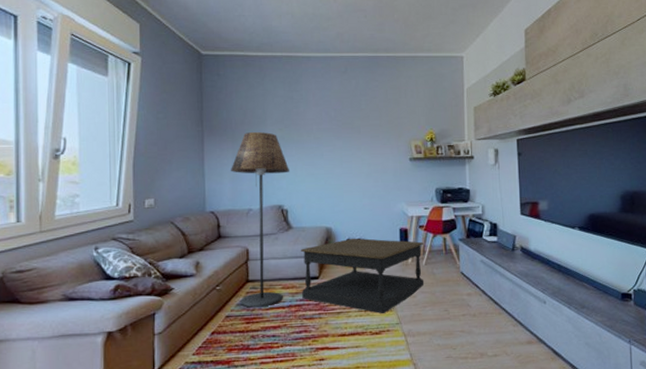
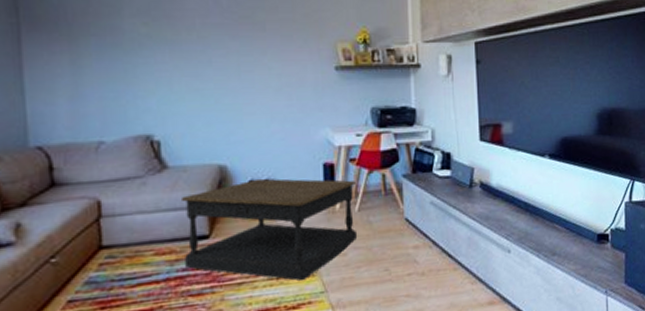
floor lamp: present [231,131,289,308] -> none [68,26,161,286]

